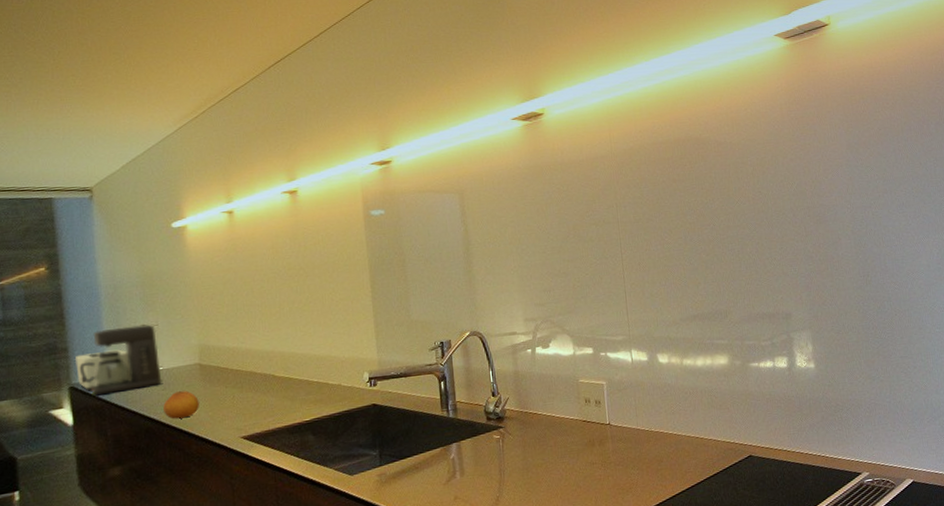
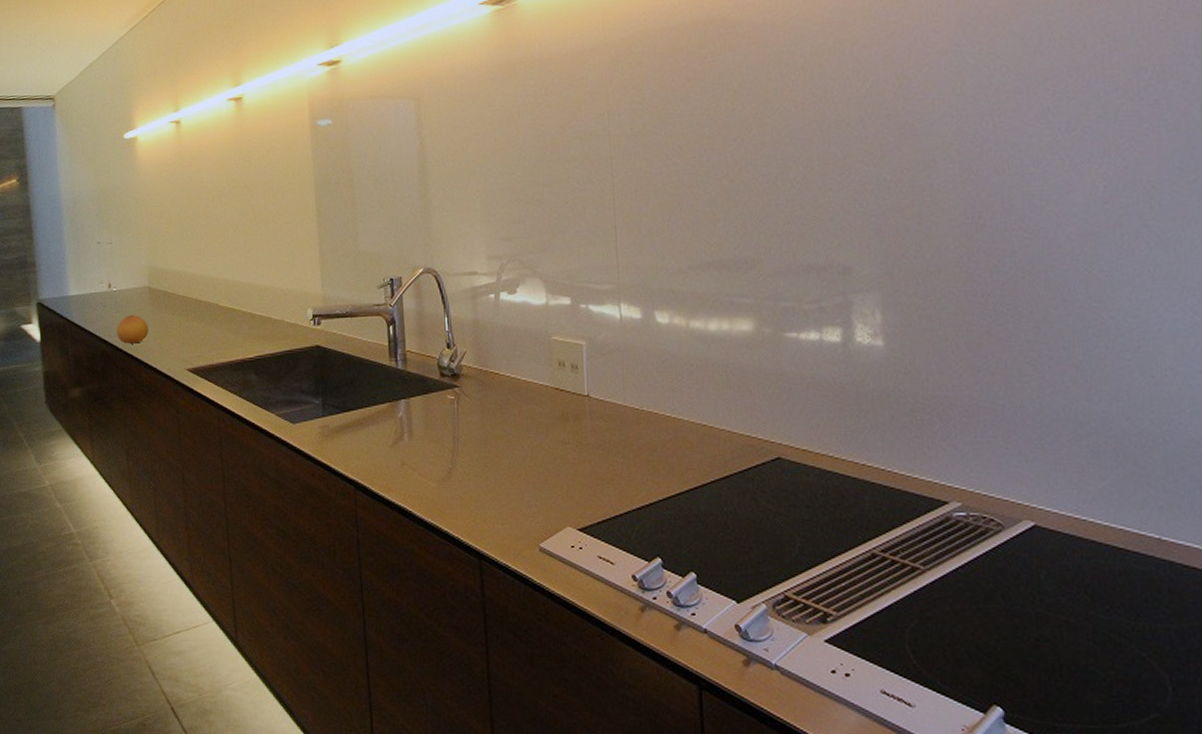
toaster: present [74,349,131,391] -> none [41,267,89,308]
coffee maker: present [79,324,162,395] -> none [45,242,115,313]

